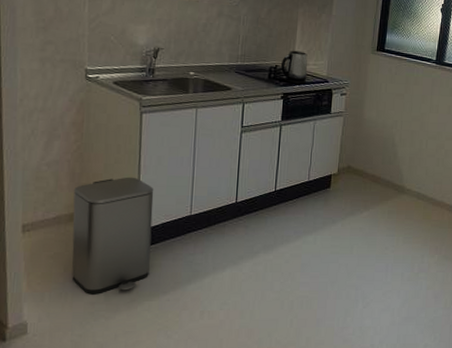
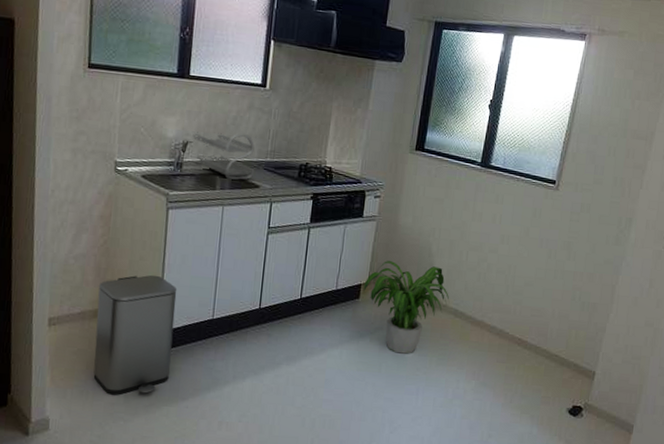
dish rack: none [163,39,226,84] -> present [193,132,255,181]
kettle: present [280,50,308,85] -> none [311,147,341,185]
potted plant: none [334,152,412,235] -> present [363,261,449,354]

